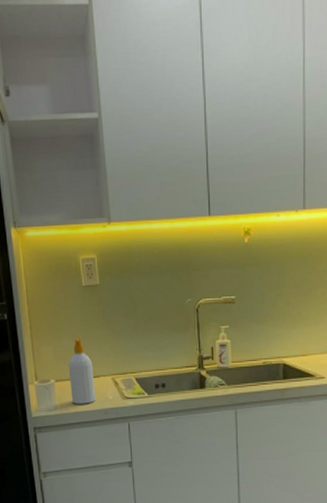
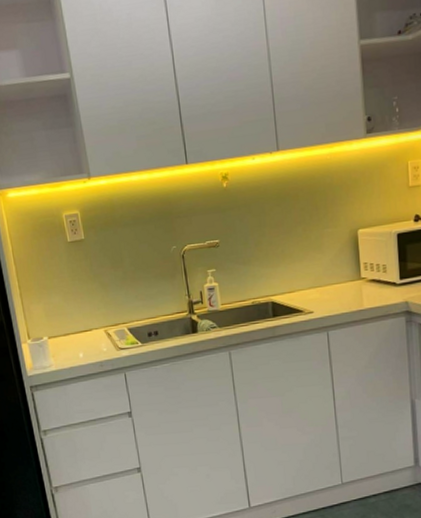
soap bottle: present [68,338,95,404] -> none [59,293,90,360]

